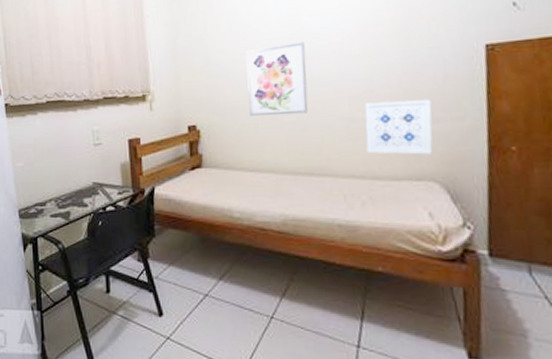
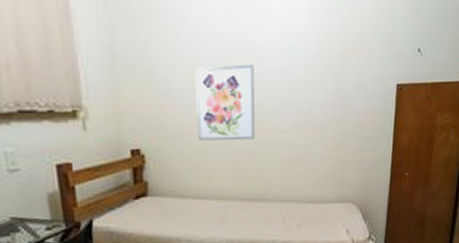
wall art: present [364,99,433,155] -> none [303,130,355,180]

